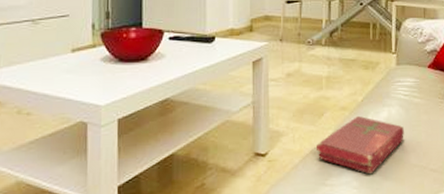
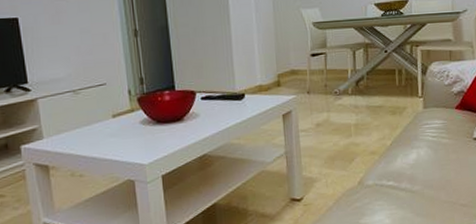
book: present [317,115,404,175] -> none [349,158,434,212]

